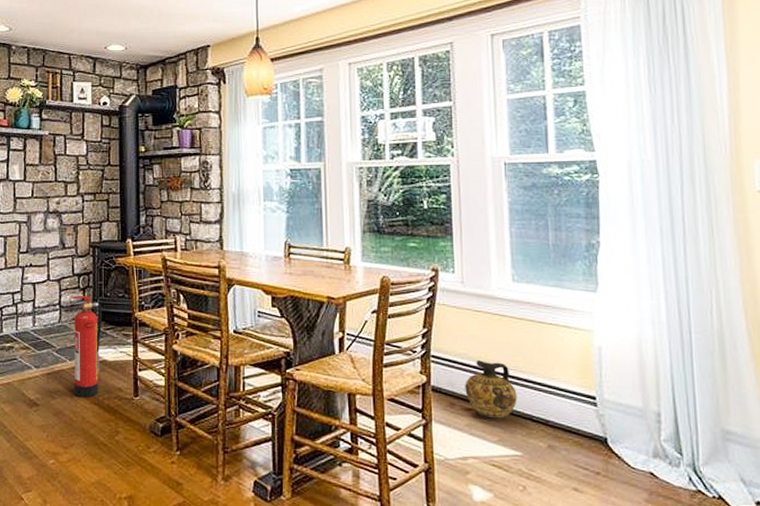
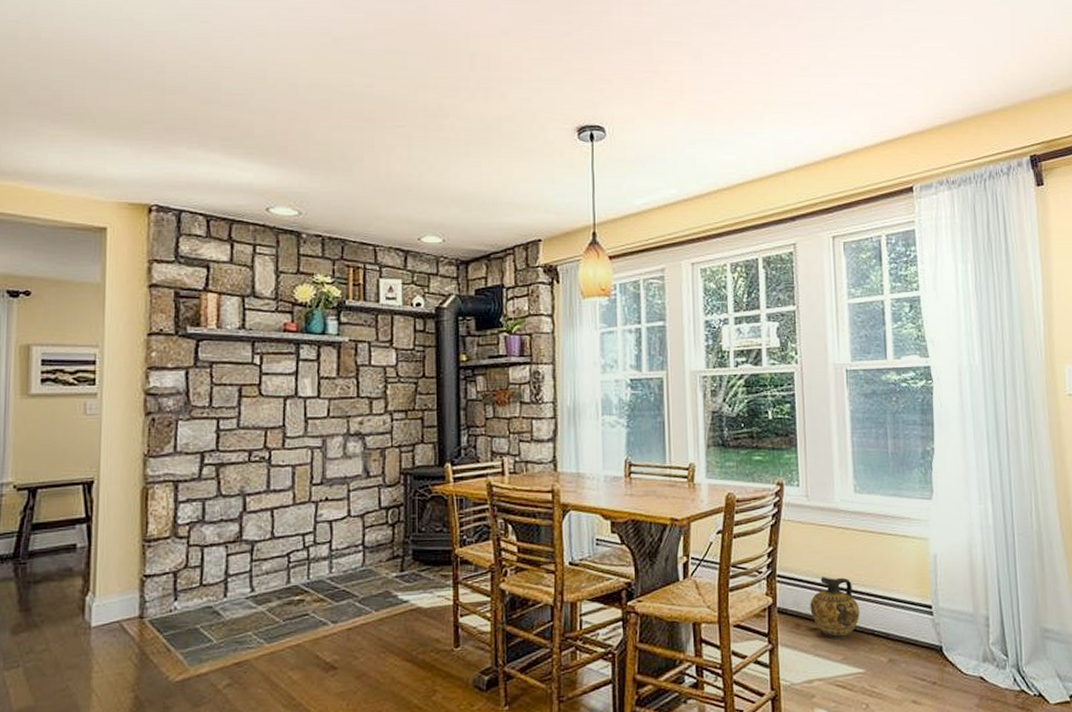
fire extinguisher: present [71,295,102,397] -> none [377,532,415,654]

